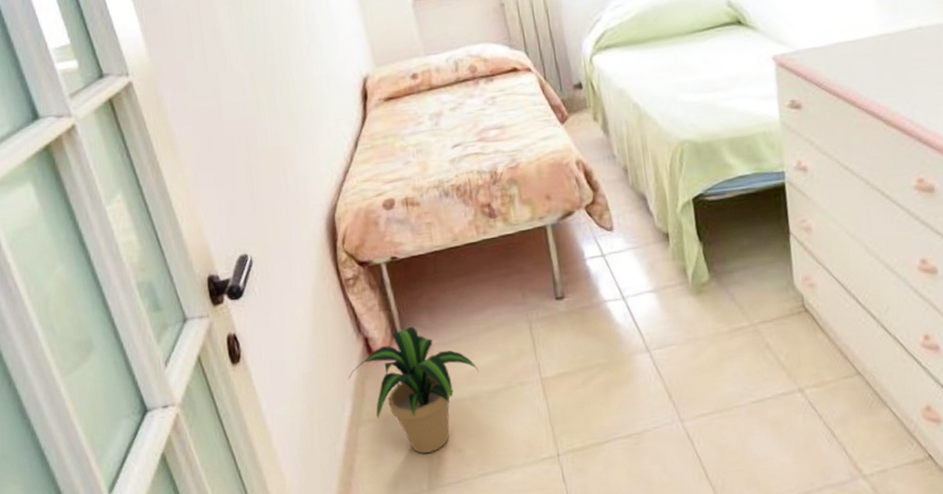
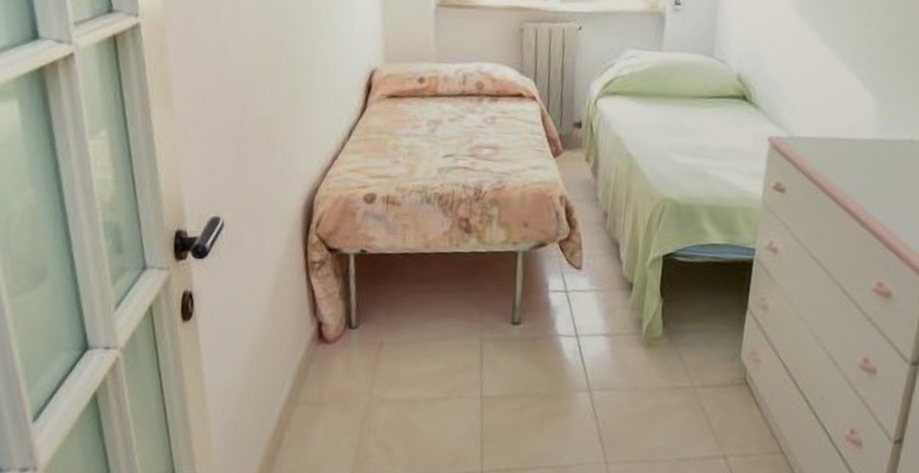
potted plant: present [348,326,479,453] -> none [294,320,423,445]

